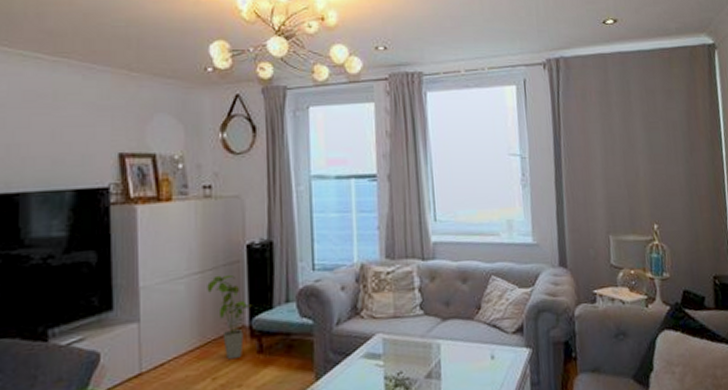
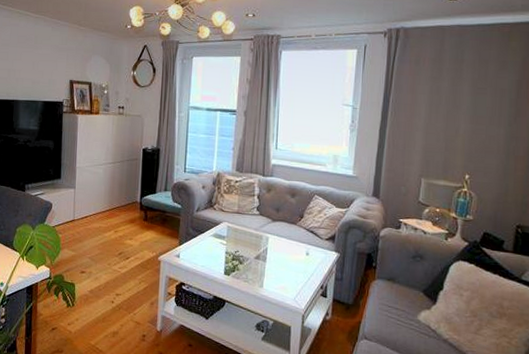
house plant: present [207,274,251,360] -> none [116,166,142,222]

